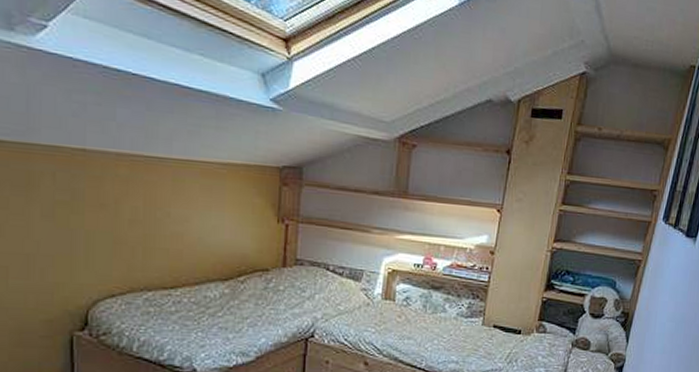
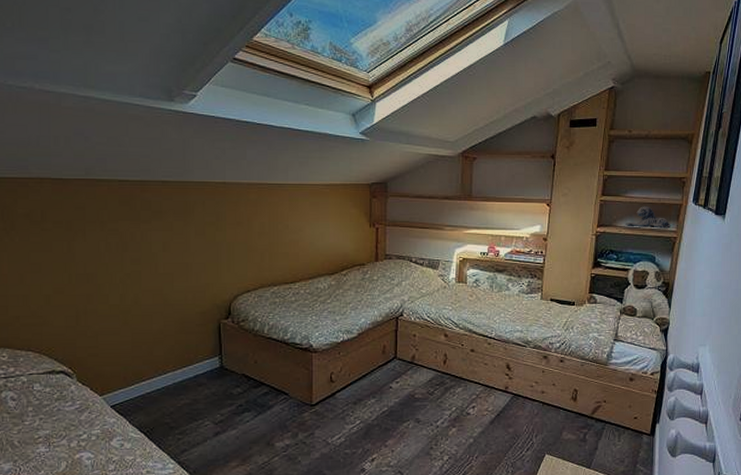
plush toy: none [585,219,636,250] -> present [625,205,671,229]

